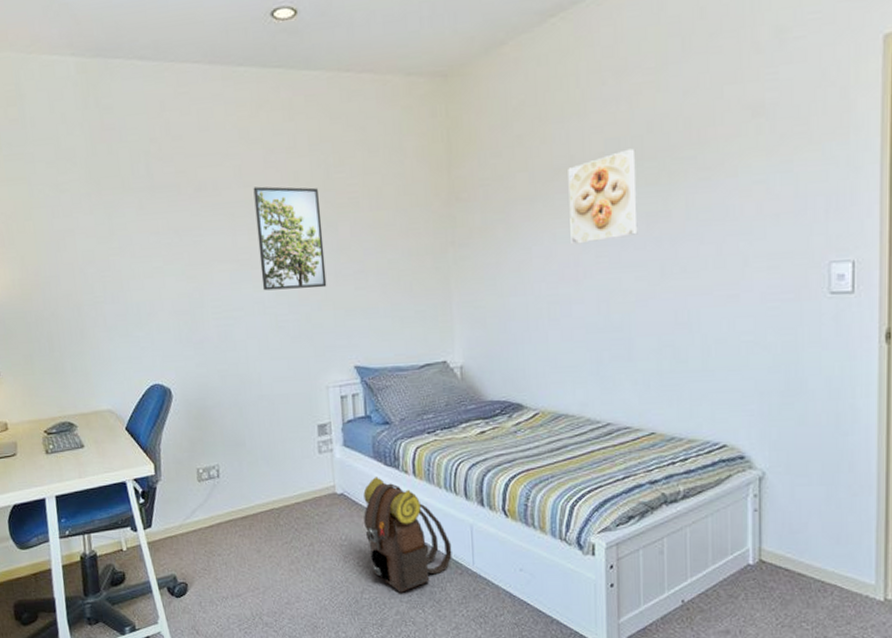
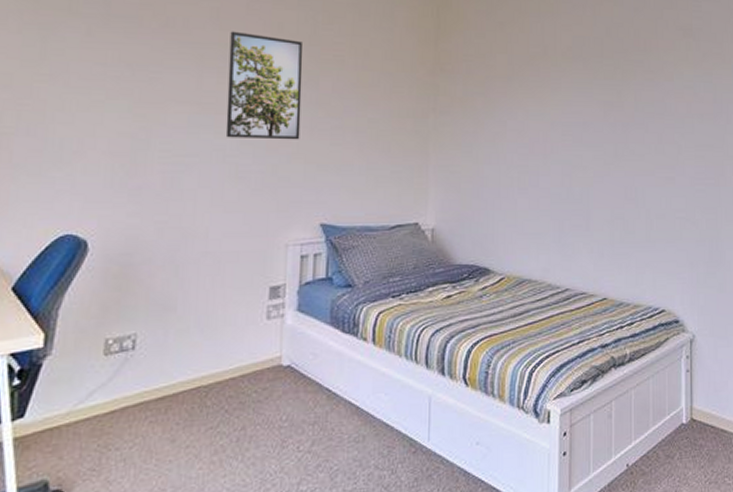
backpack: present [363,477,452,593] -> none [311,345,407,480]
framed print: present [568,148,638,245] -> none [541,47,597,123]

